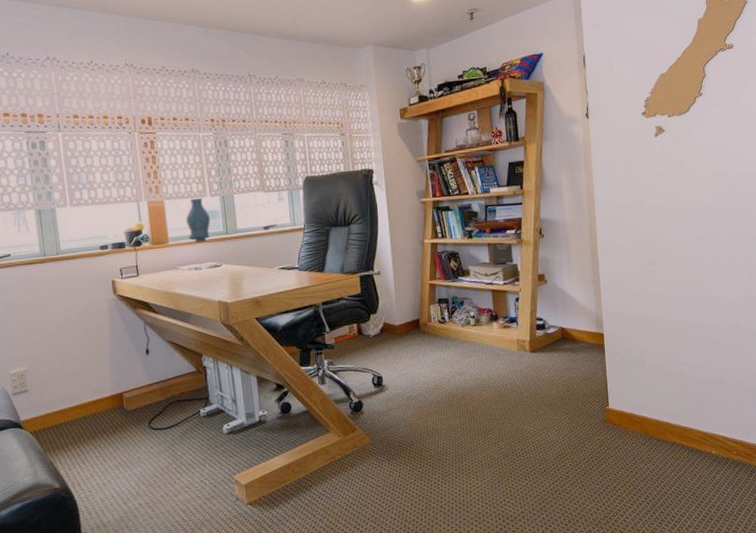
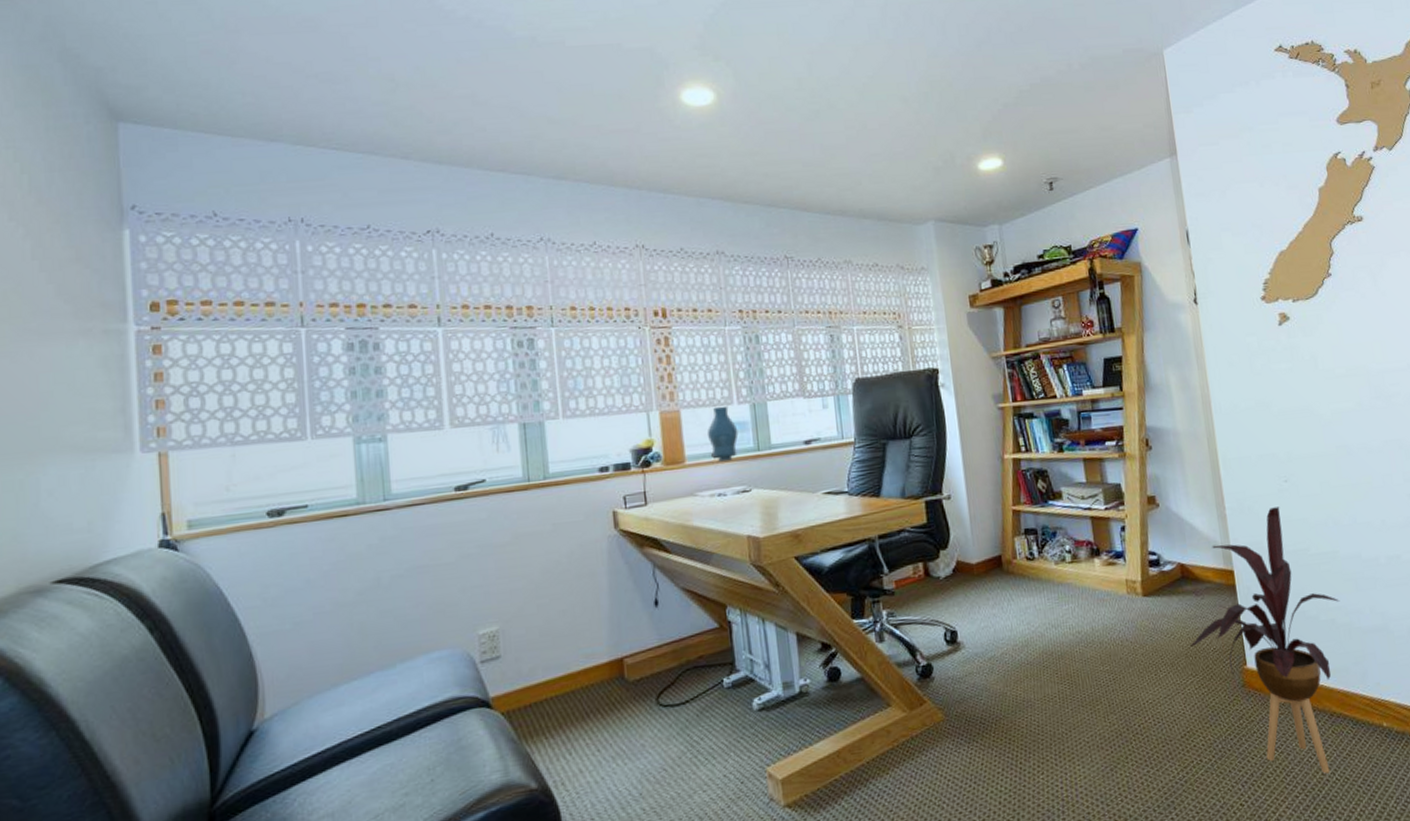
books: present [490,243,514,265] -> none [1085,458,1116,485]
house plant: none [565,284,687,488] -> present [1190,507,1340,774]

